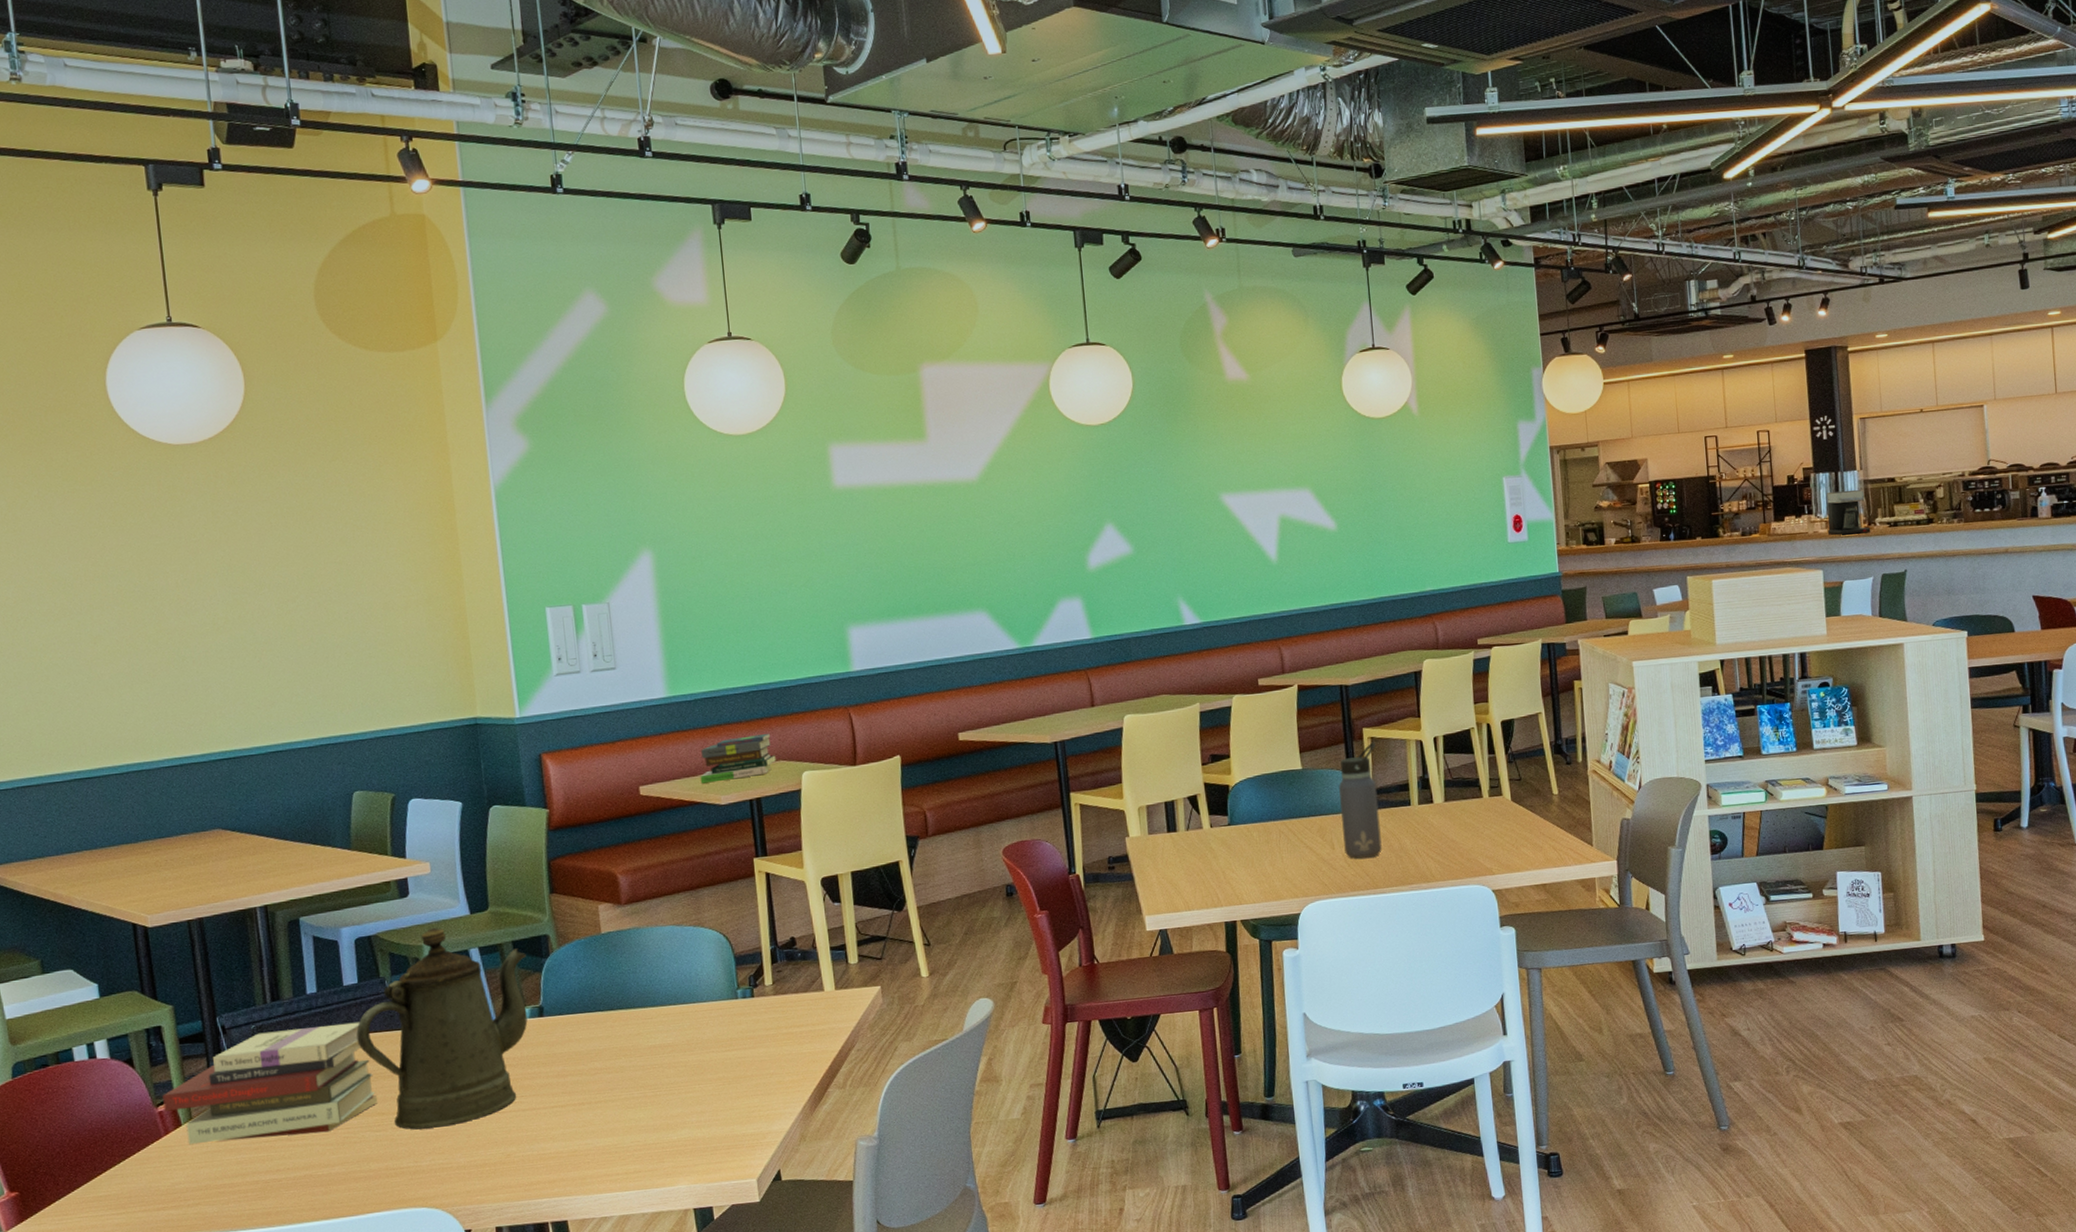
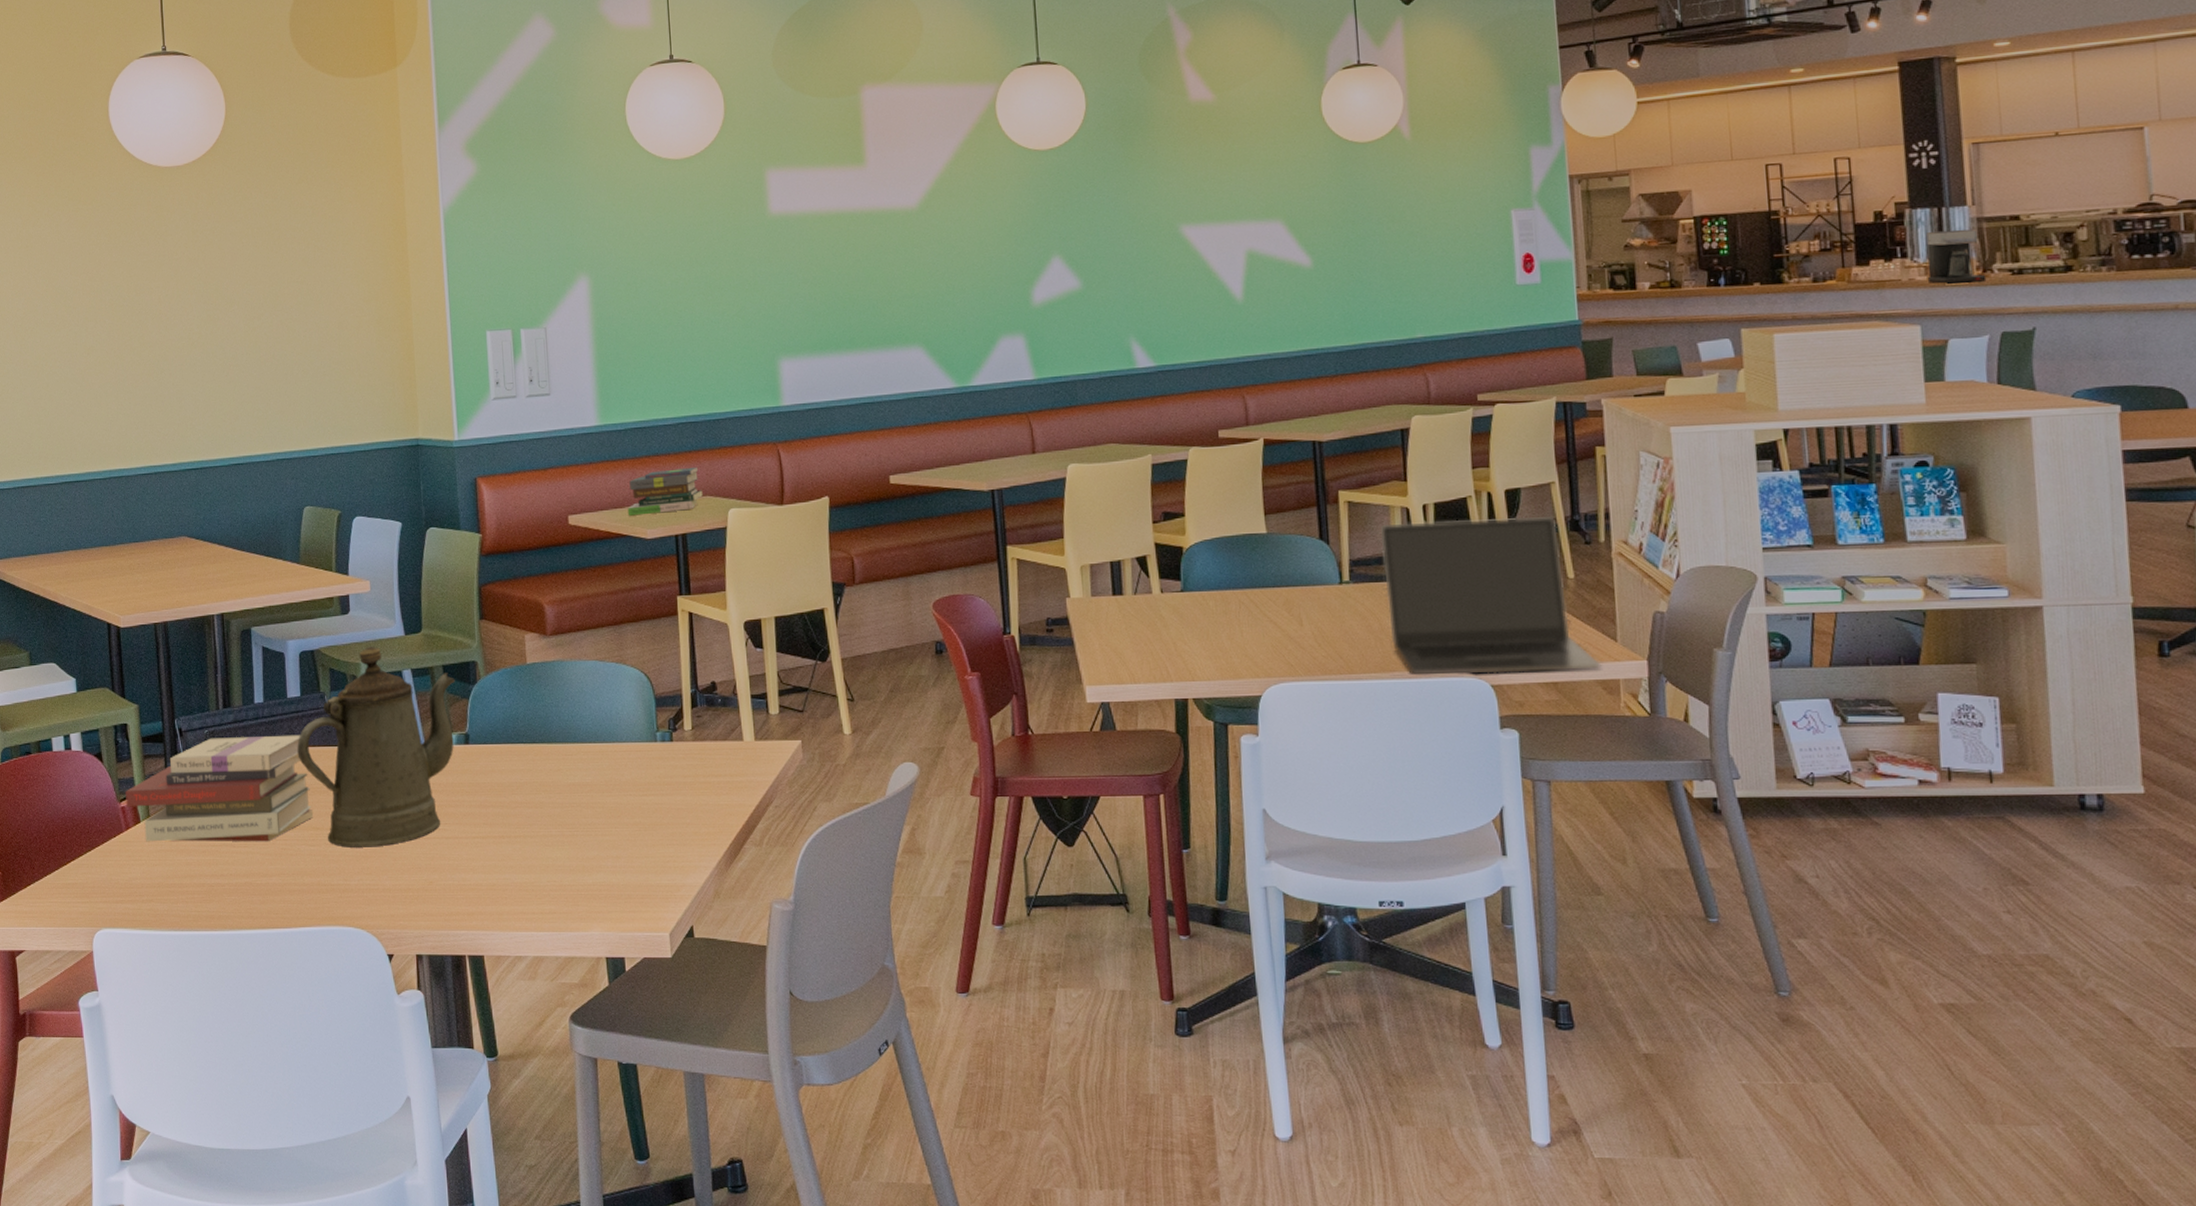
water bottle: present [1339,742,1382,859] -> none [1309,507,1359,638]
laptop: none [1399,741,1581,887] -> present [1380,515,1602,676]

